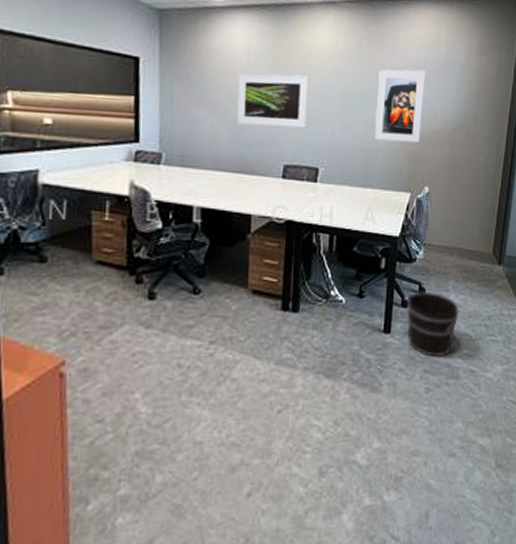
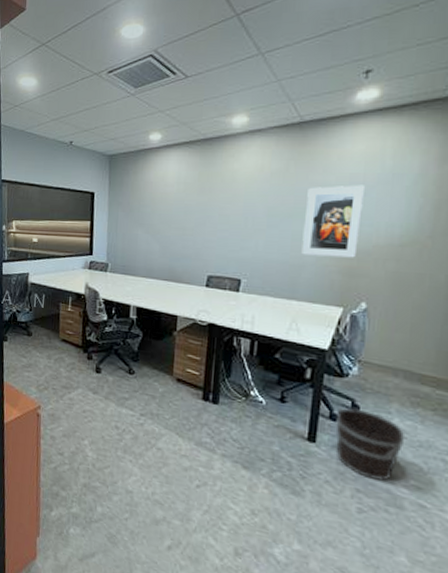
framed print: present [237,73,309,128] -> none [168,198,233,244]

